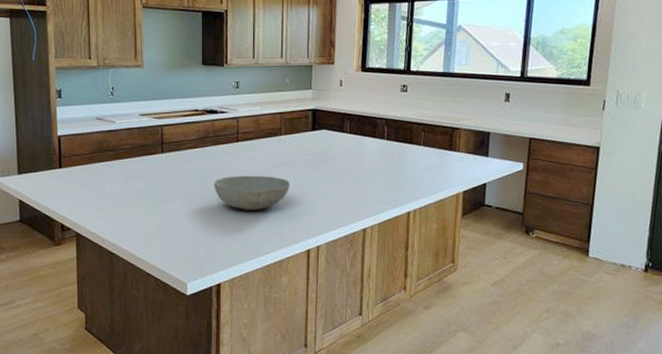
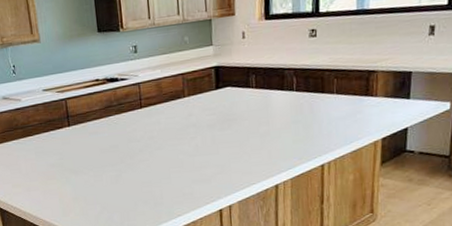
bowl: present [214,175,291,210] -> none [122,139,198,176]

